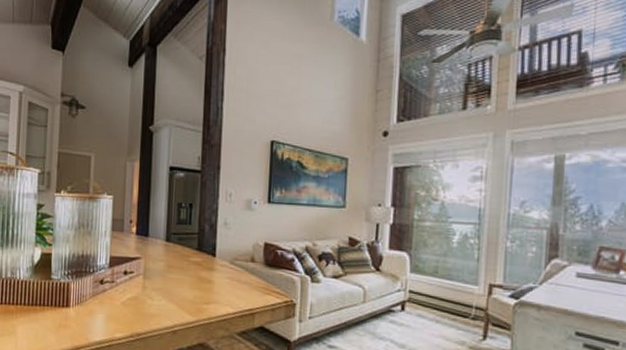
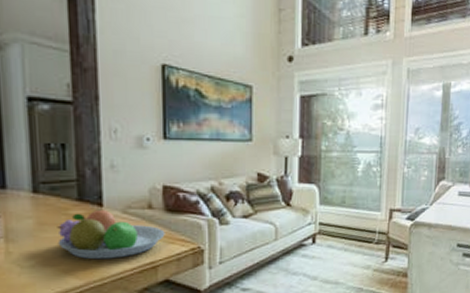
fruit bowl: none [179,258,263,302] -> present [57,209,165,260]

